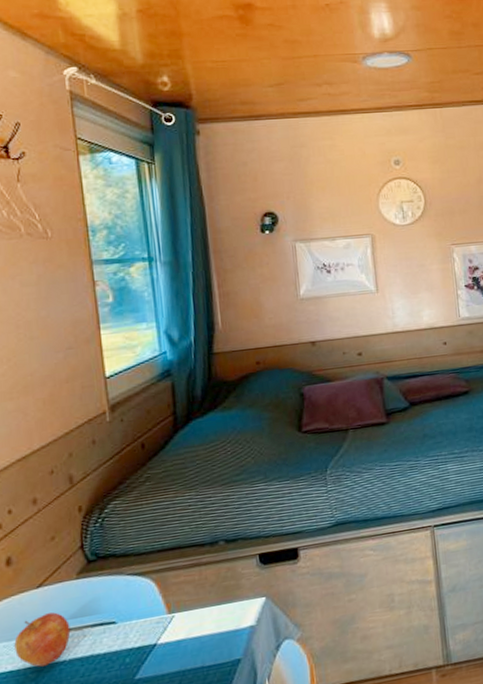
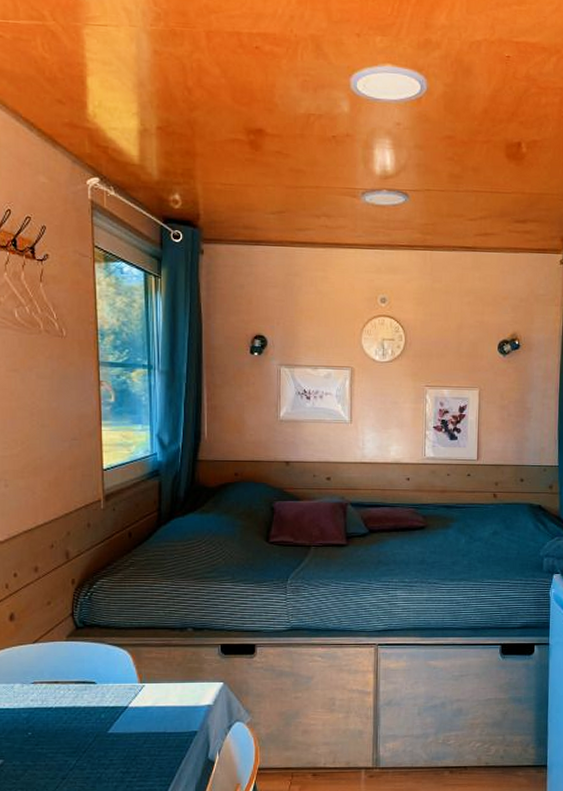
apple: present [14,612,71,667] -> none [12,666,58,709]

